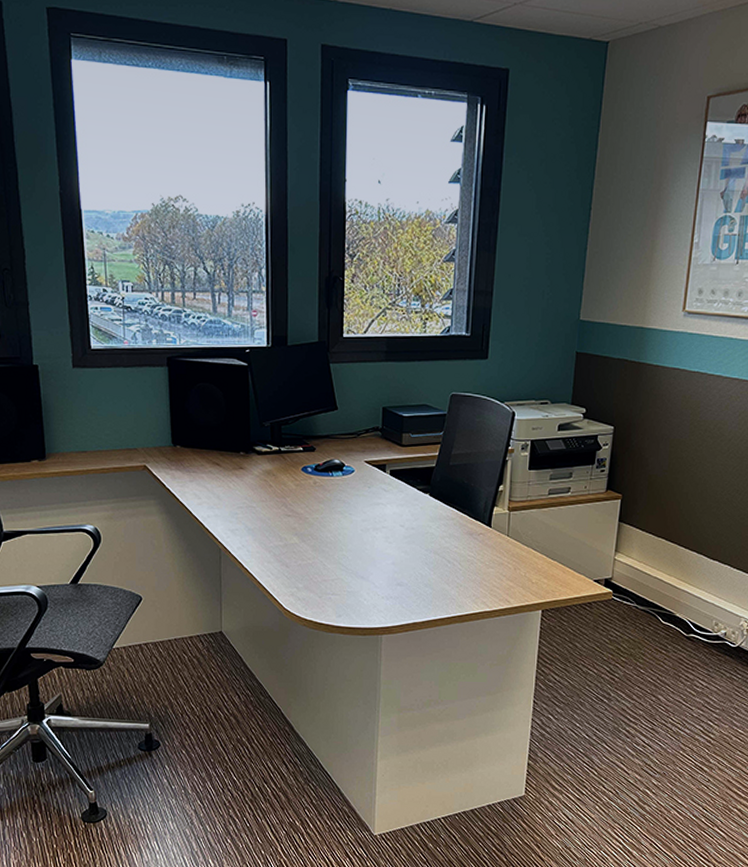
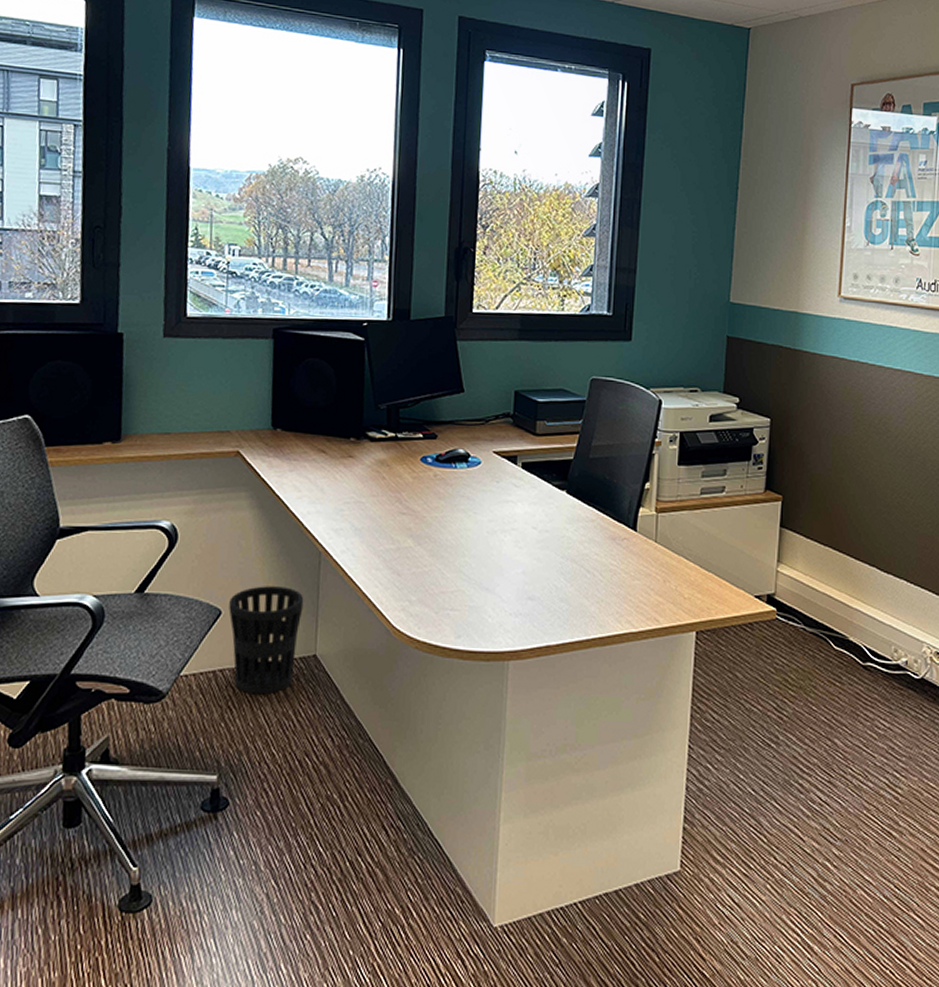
wastebasket: none [148,577,209,663] -> present [228,586,304,695]

